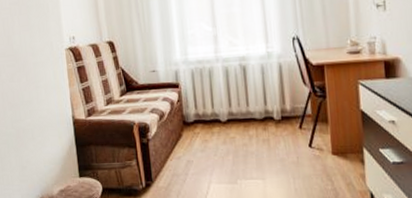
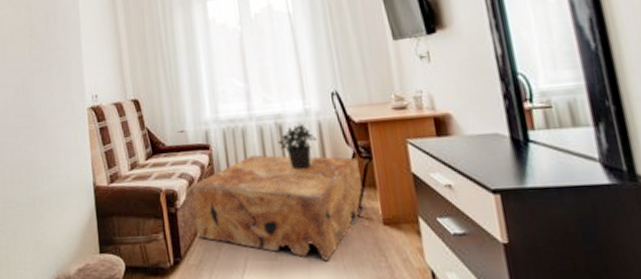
coffee table: none [162,93,316,185] -> present [191,155,364,261]
potted plant: none [241,65,278,106] -> present [278,123,318,170]

